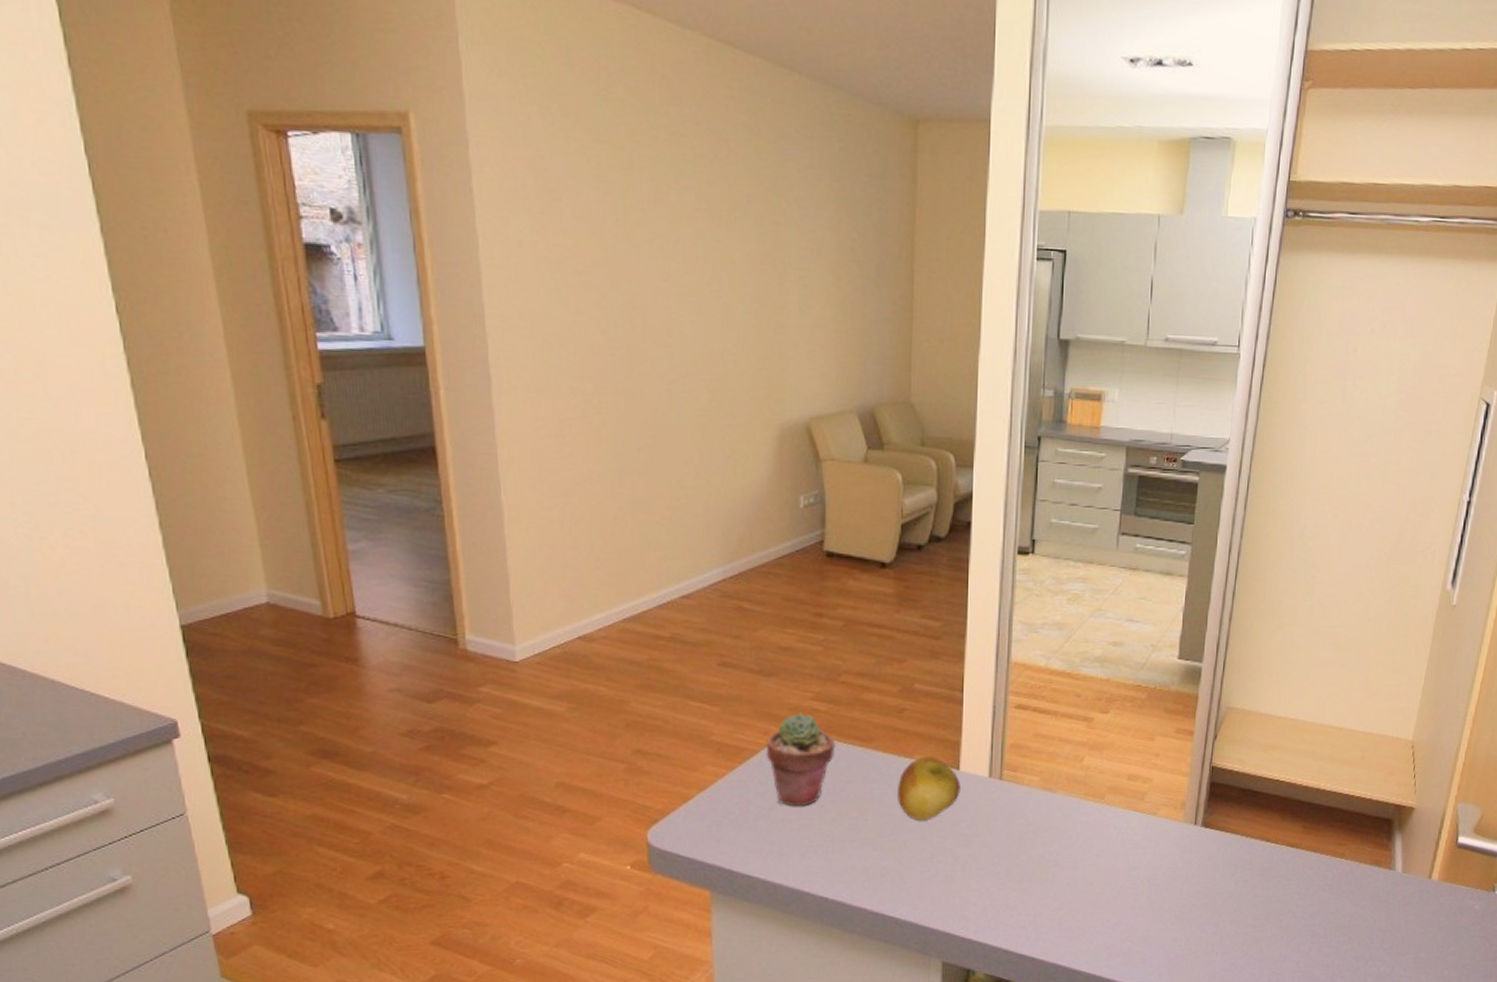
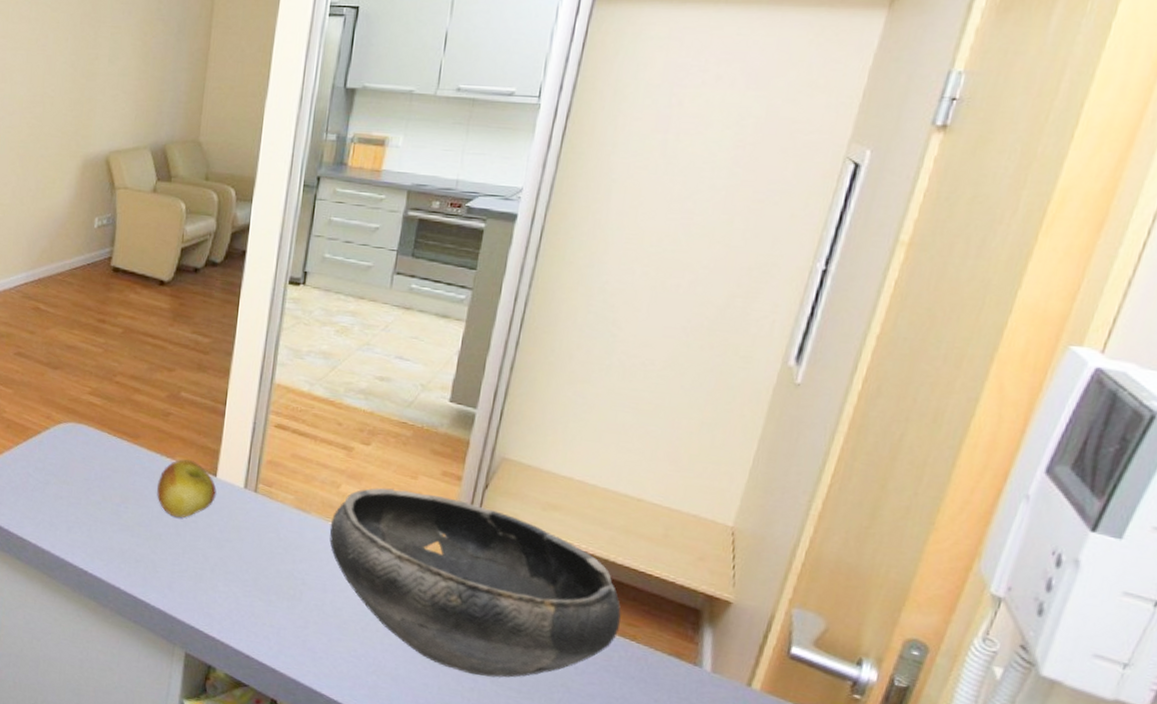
potted succulent: present [766,713,835,807] -> none [46,404,106,487]
bowl: none [1076,753,1332,920] -> present [329,487,621,678]

